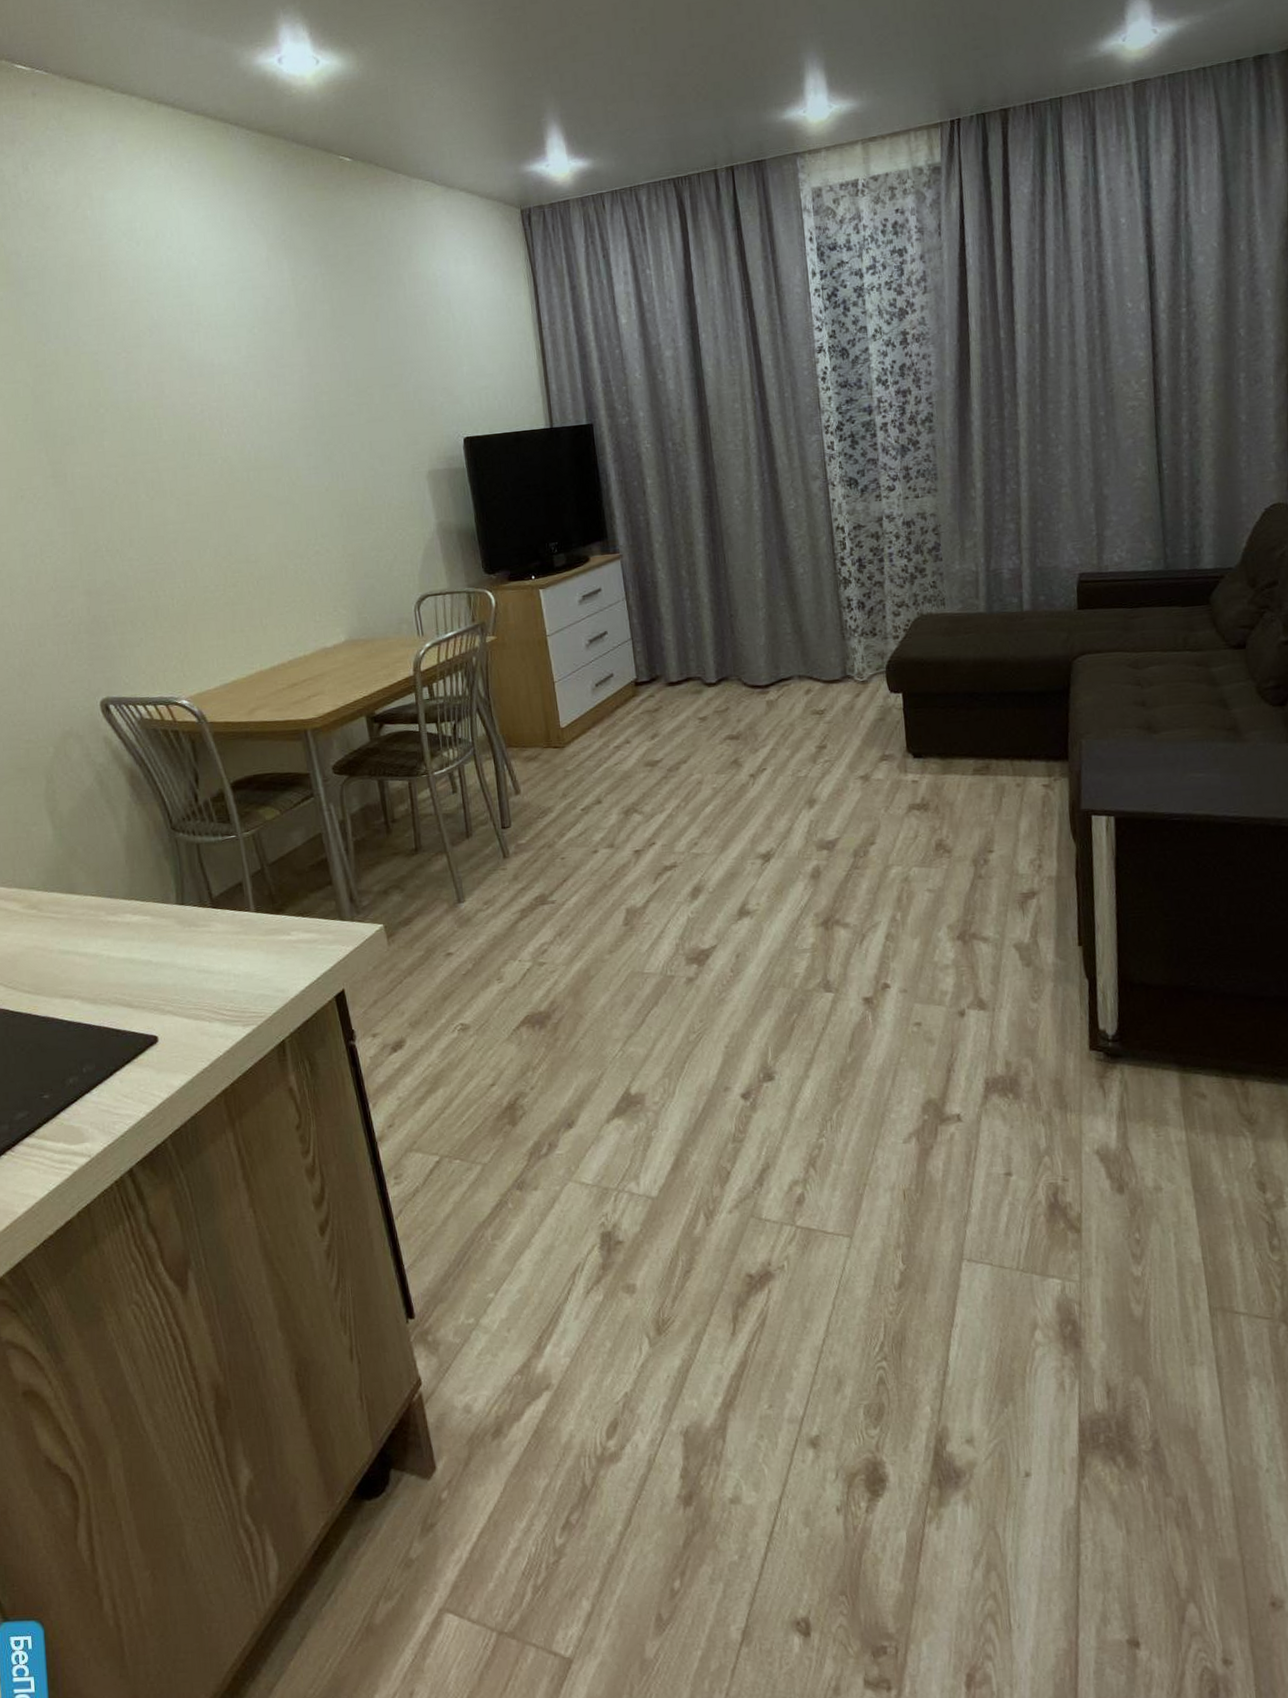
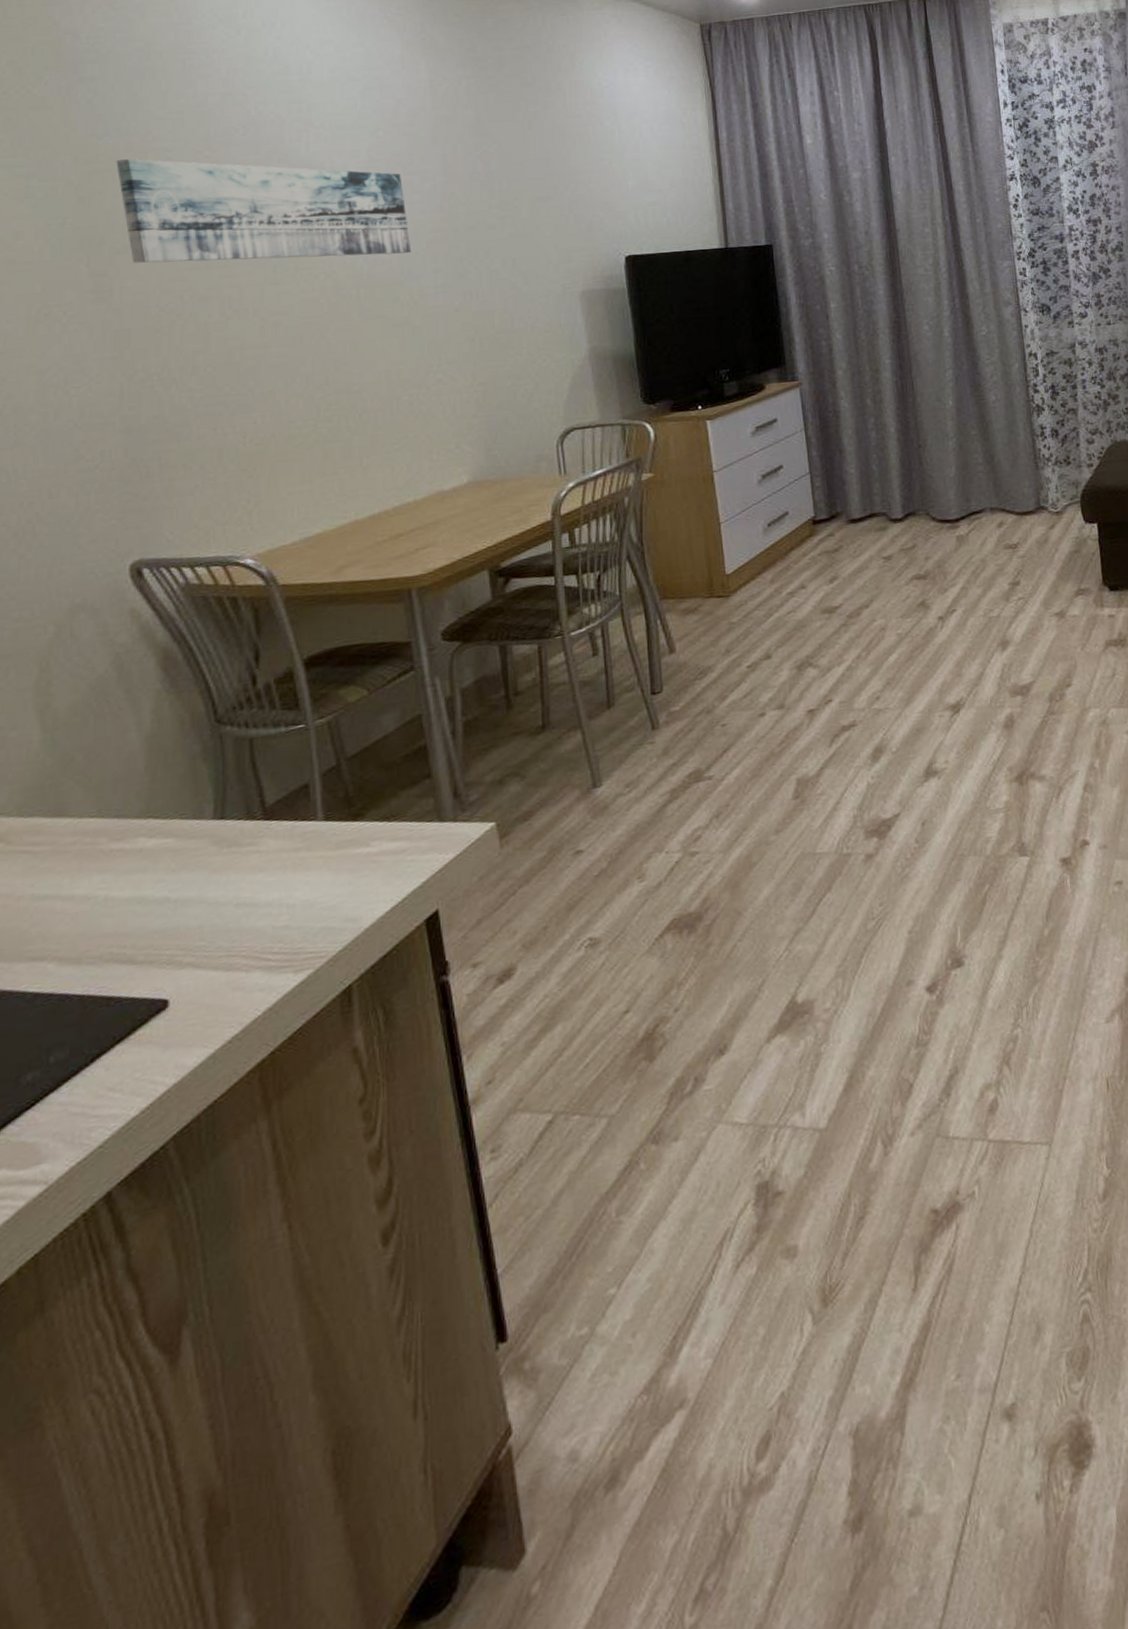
wall art: none [58,361,288,452] -> present [116,158,412,263]

